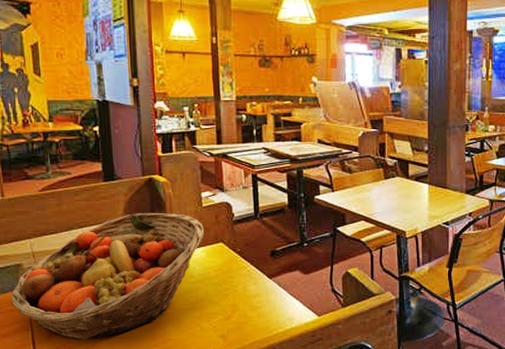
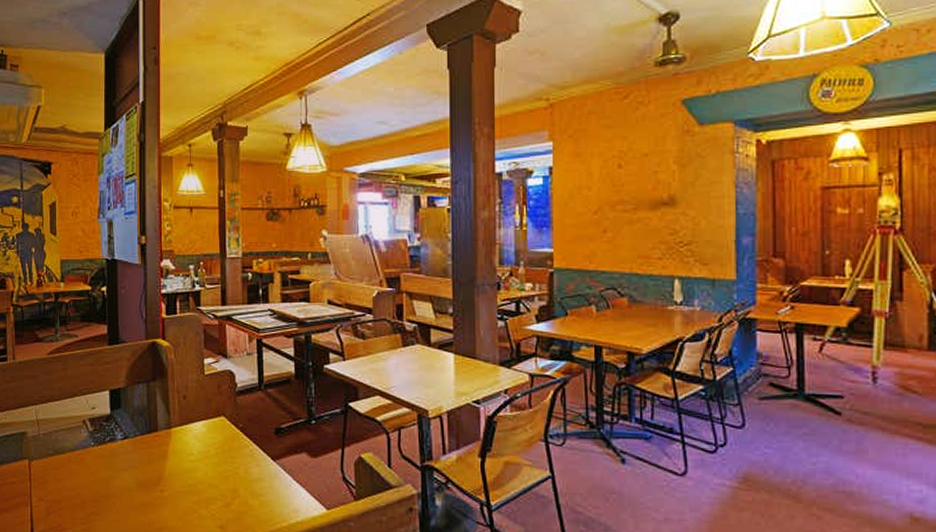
fruit basket: present [10,212,205,340] -> none [13,379,206,521]

